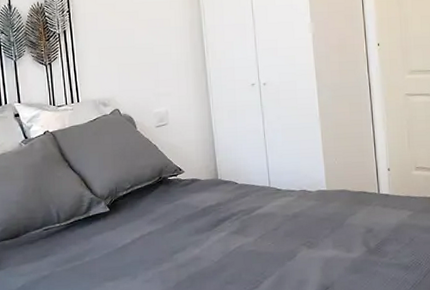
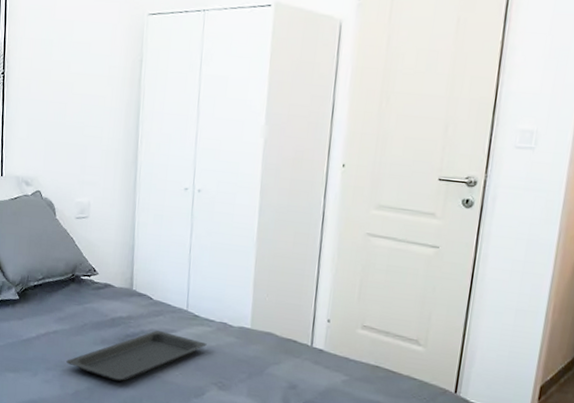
serving tray: none [164,209,292,265] -> present [66,330,207,382]

